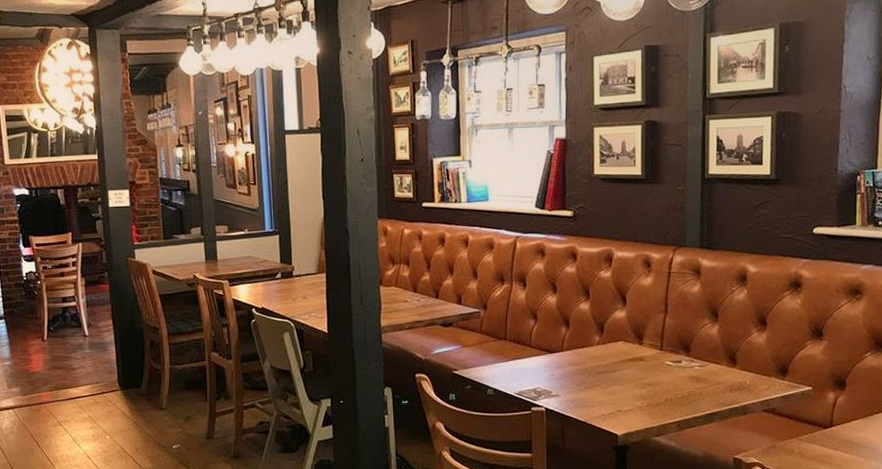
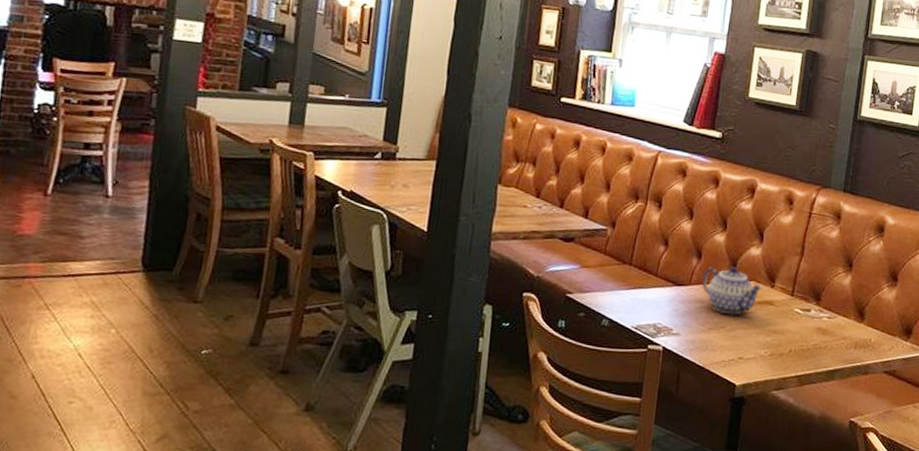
teapot: none [573,330,632,374] -> present [702,266,763,315]

